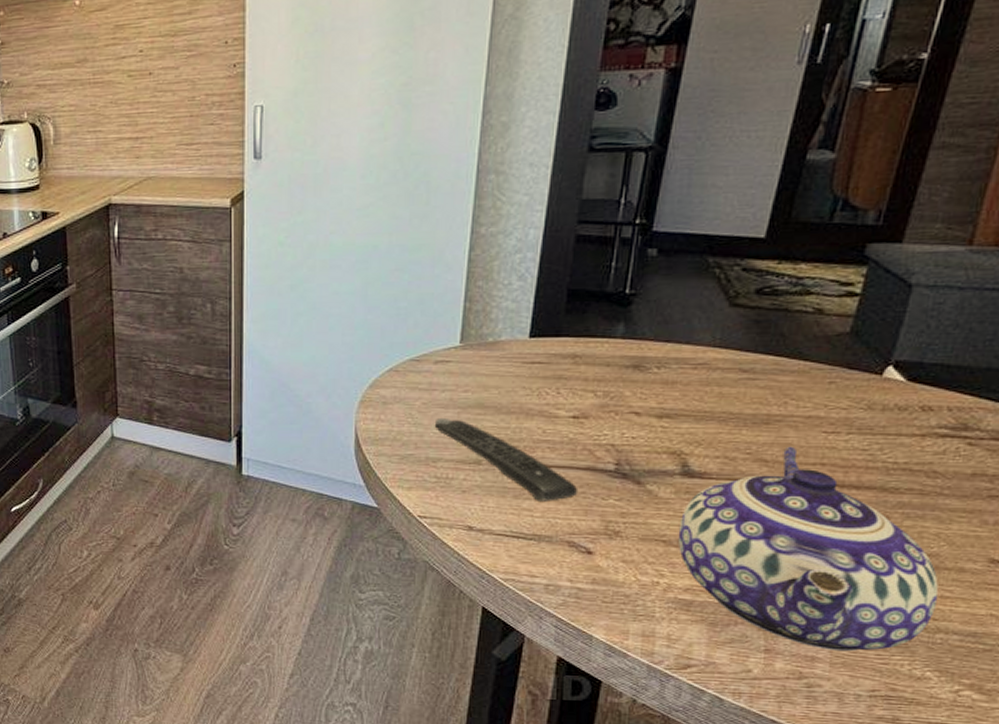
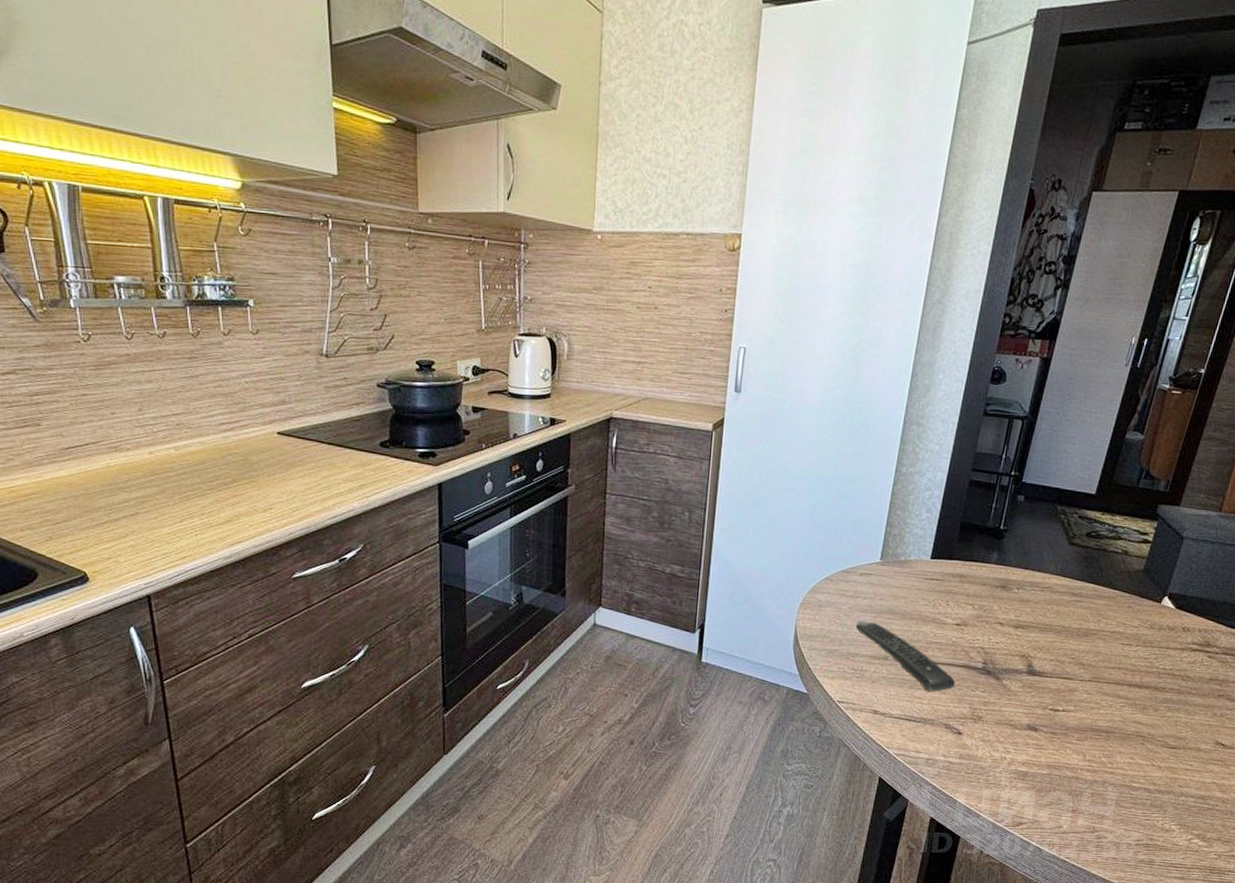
teapot: present [678,446,939,652] -> none [1021,653,1184,811]

